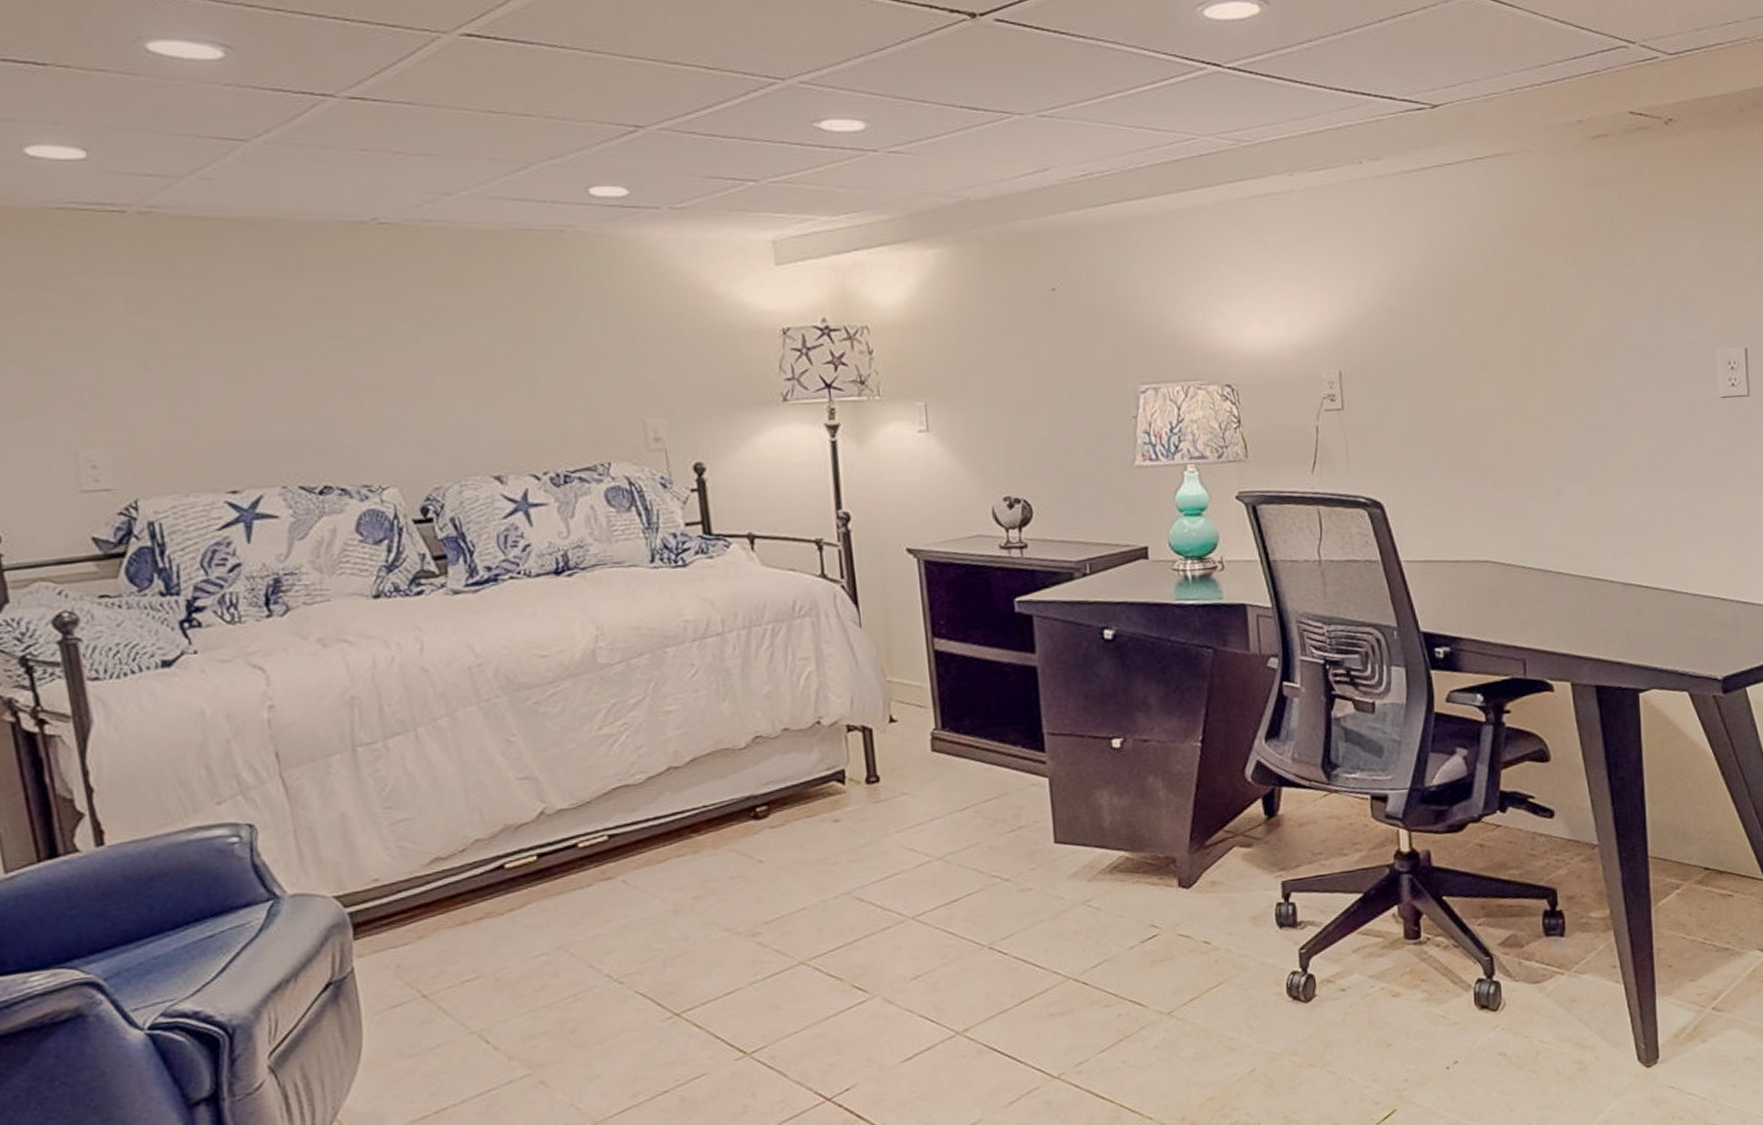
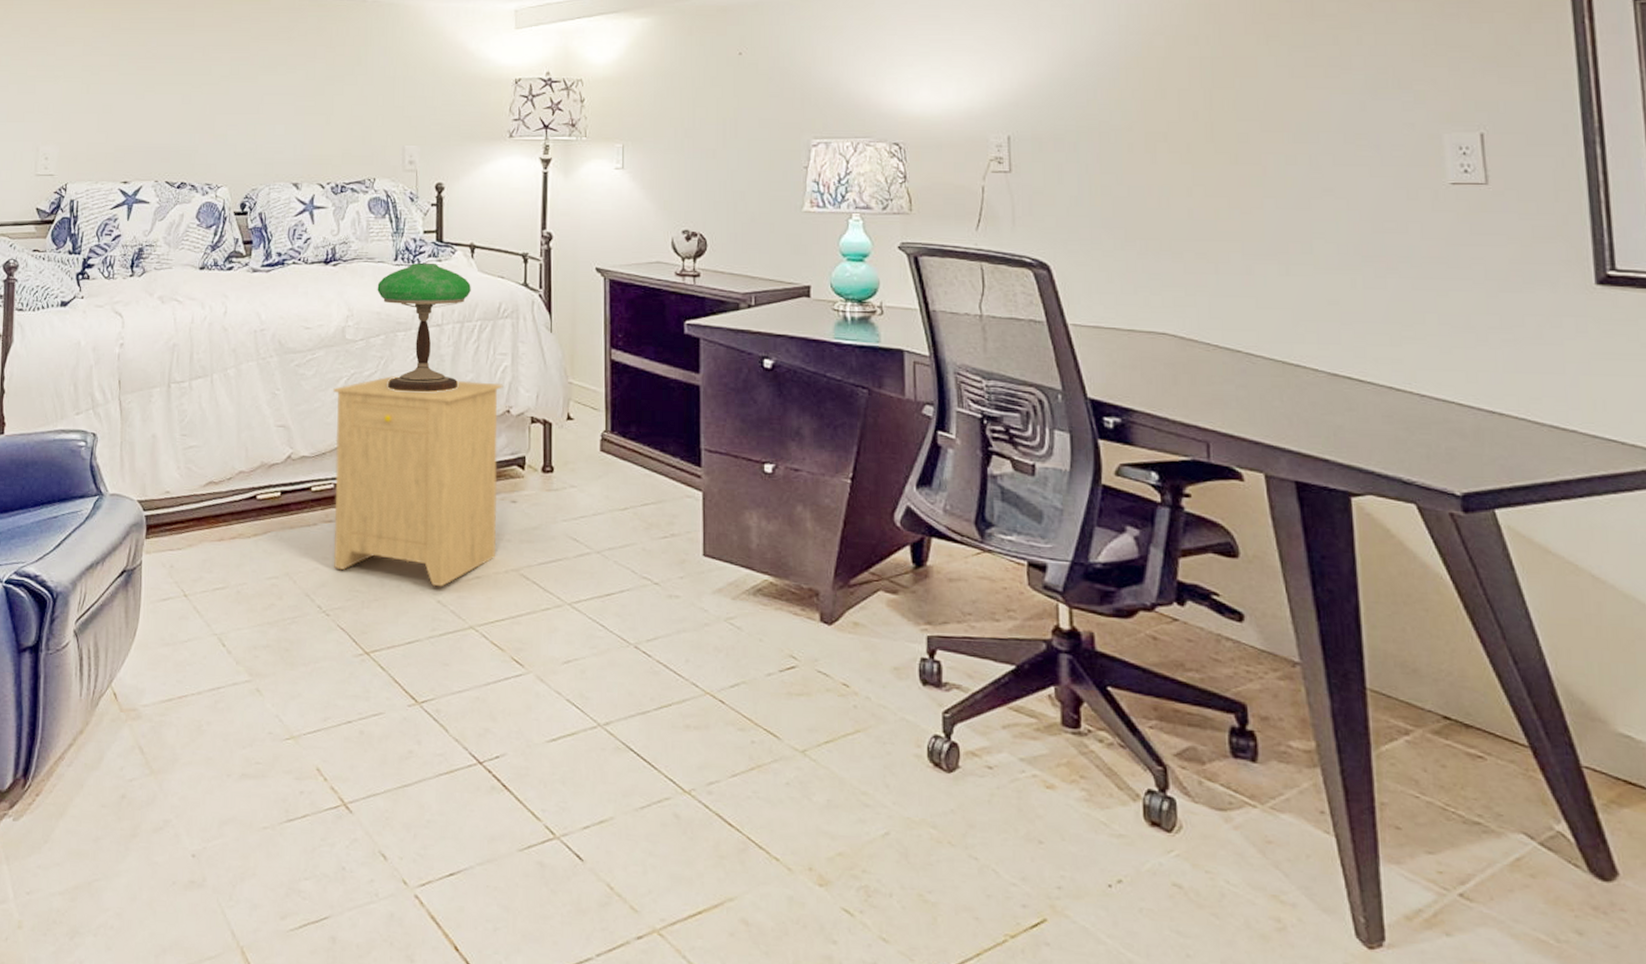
side table: none [590,692,822,932] -> present [333,376,503,587]
table lamp: none [631,562,756,717] -> present [377,263,471,393]

